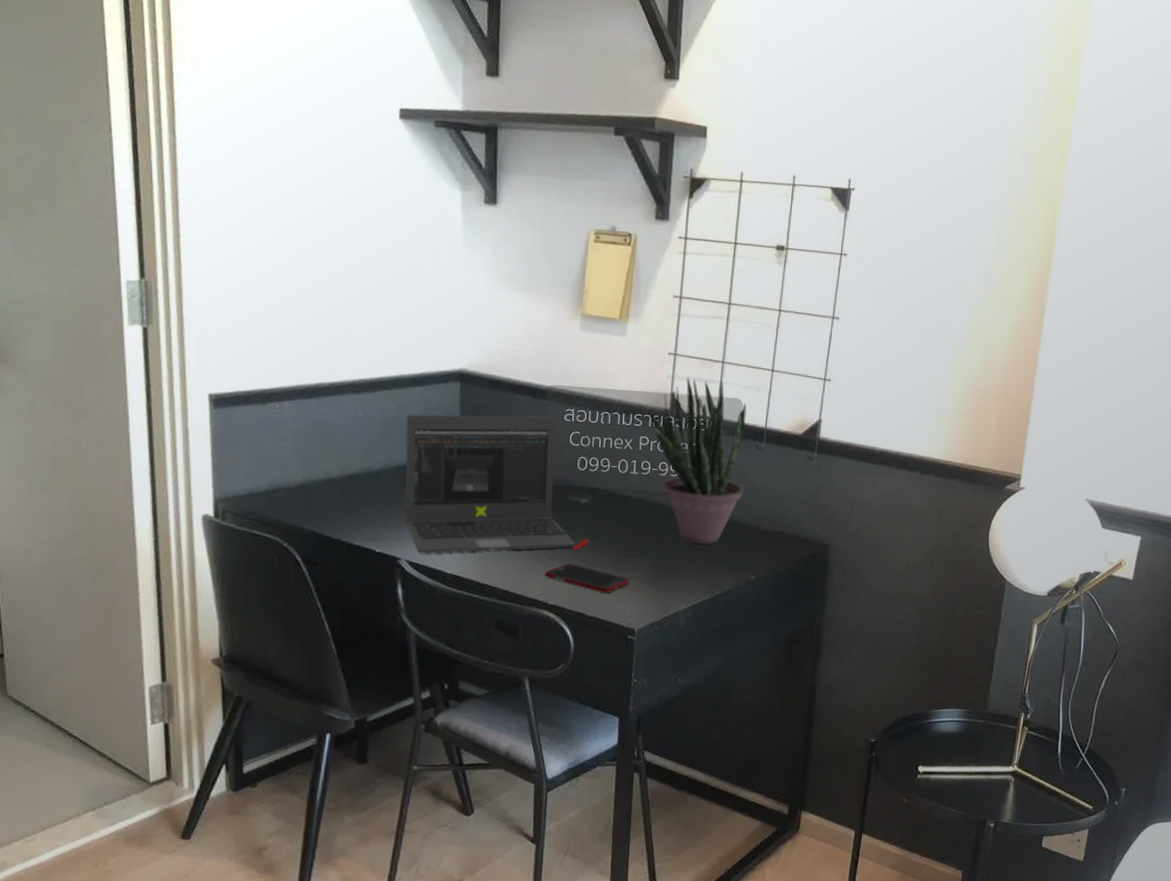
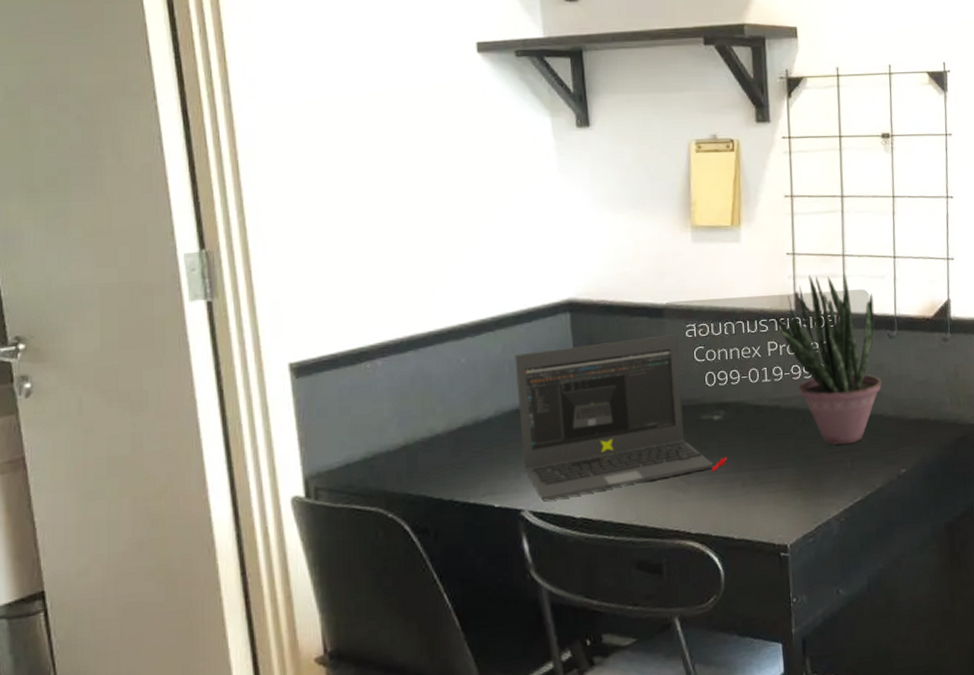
cell phone: present [544,563,629,594] -> none [683,486,775,512]

